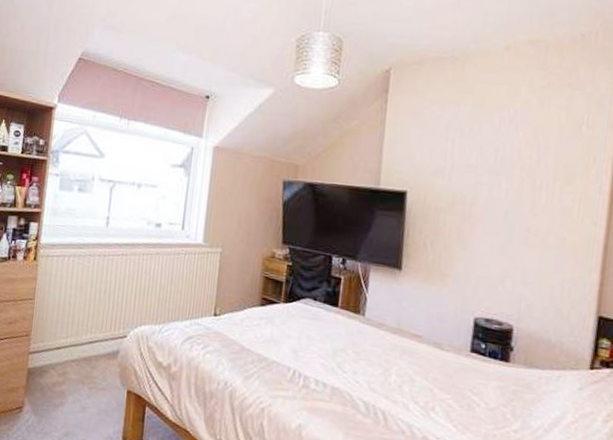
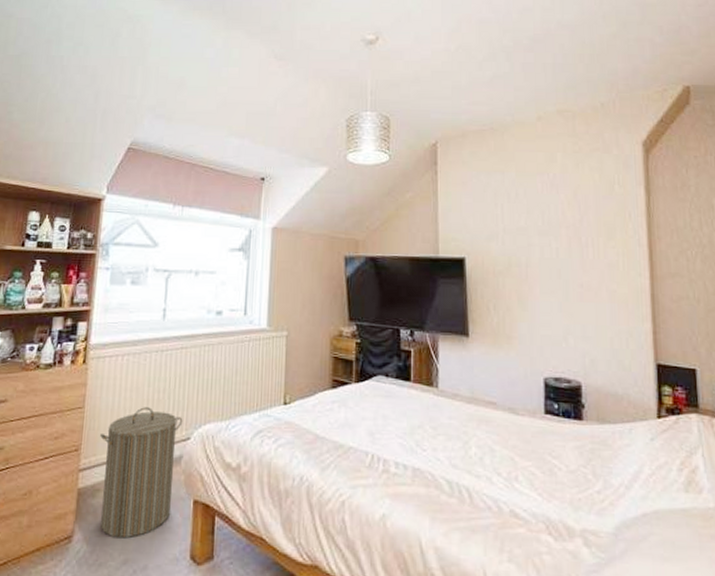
laundry hamper: none [47,304,121,415] -> present [100,407,183,539]

